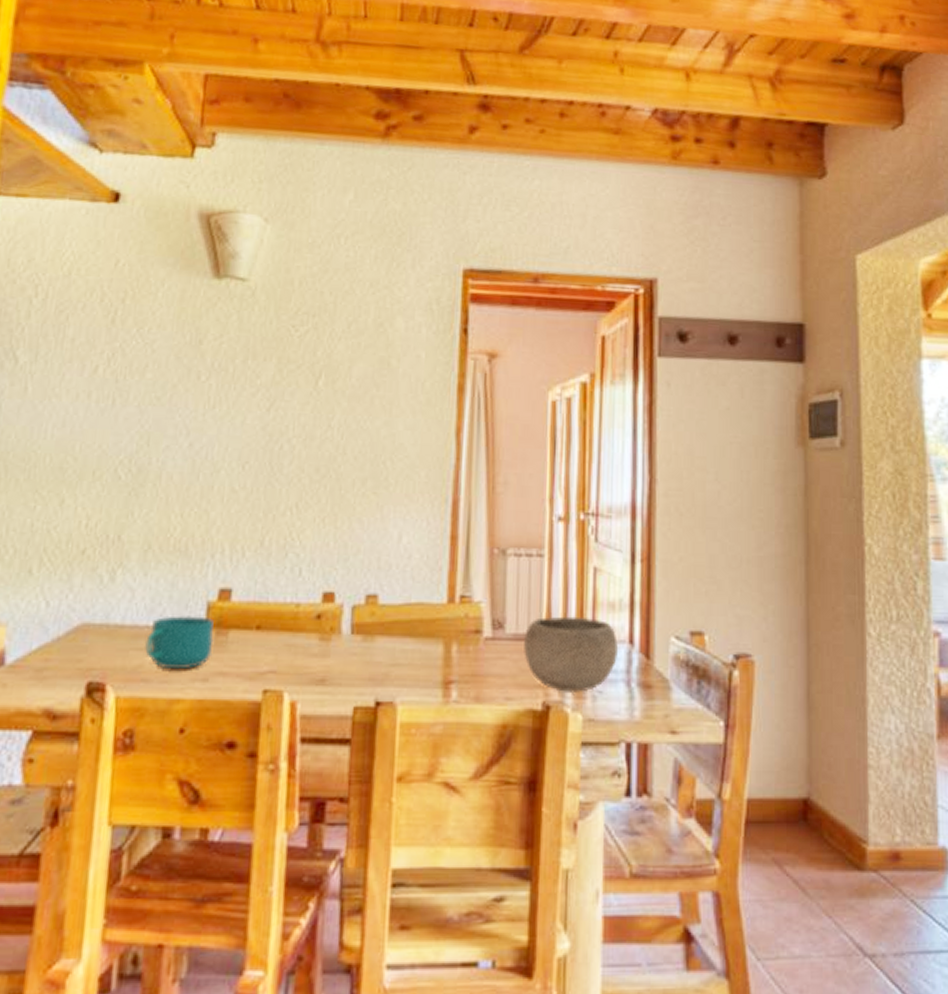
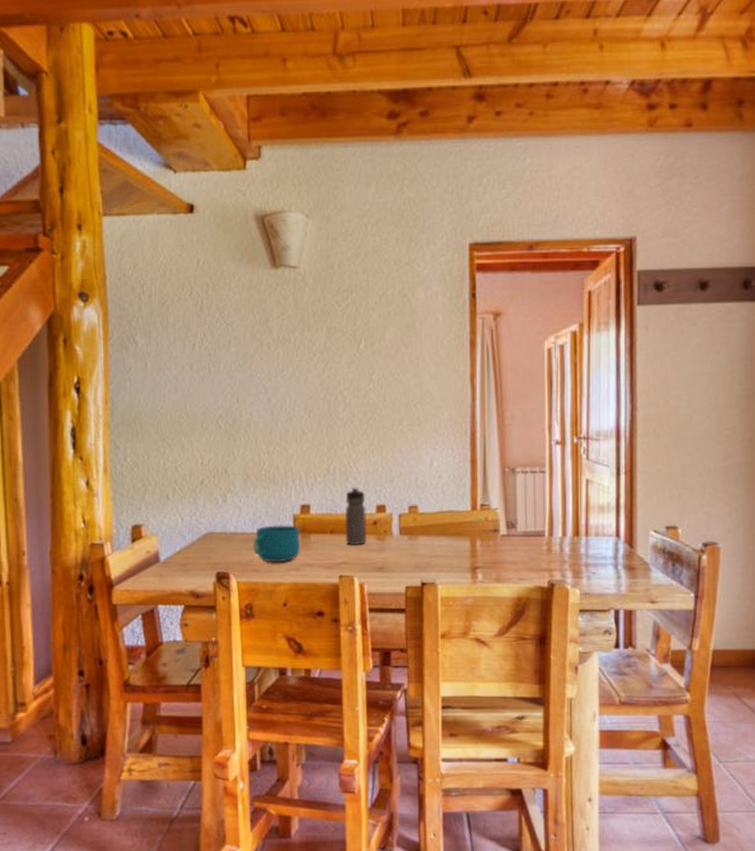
water bottle: none [276,567,310,648] -> present [344,487,368,546]
bowl: present [524,616,619,692] -> none [532,517,608,574]

